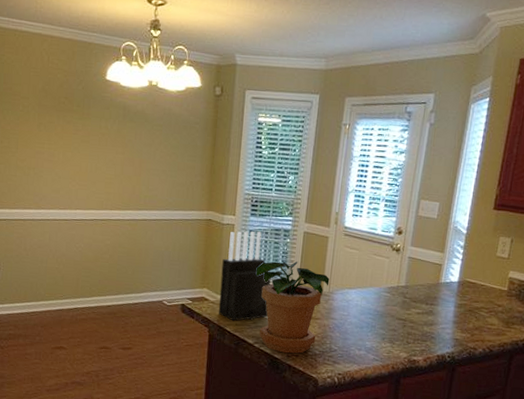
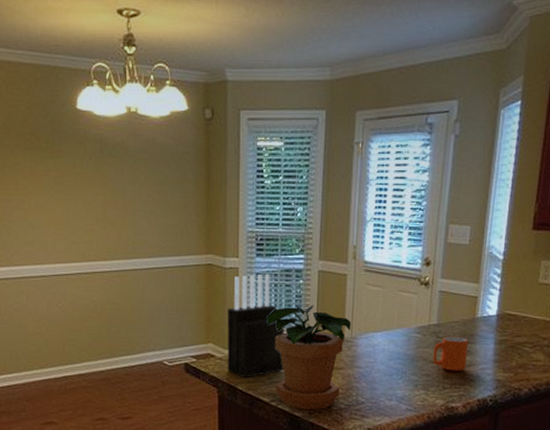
mug: none [399,297,432,329] -> present [433,336,468,371]

